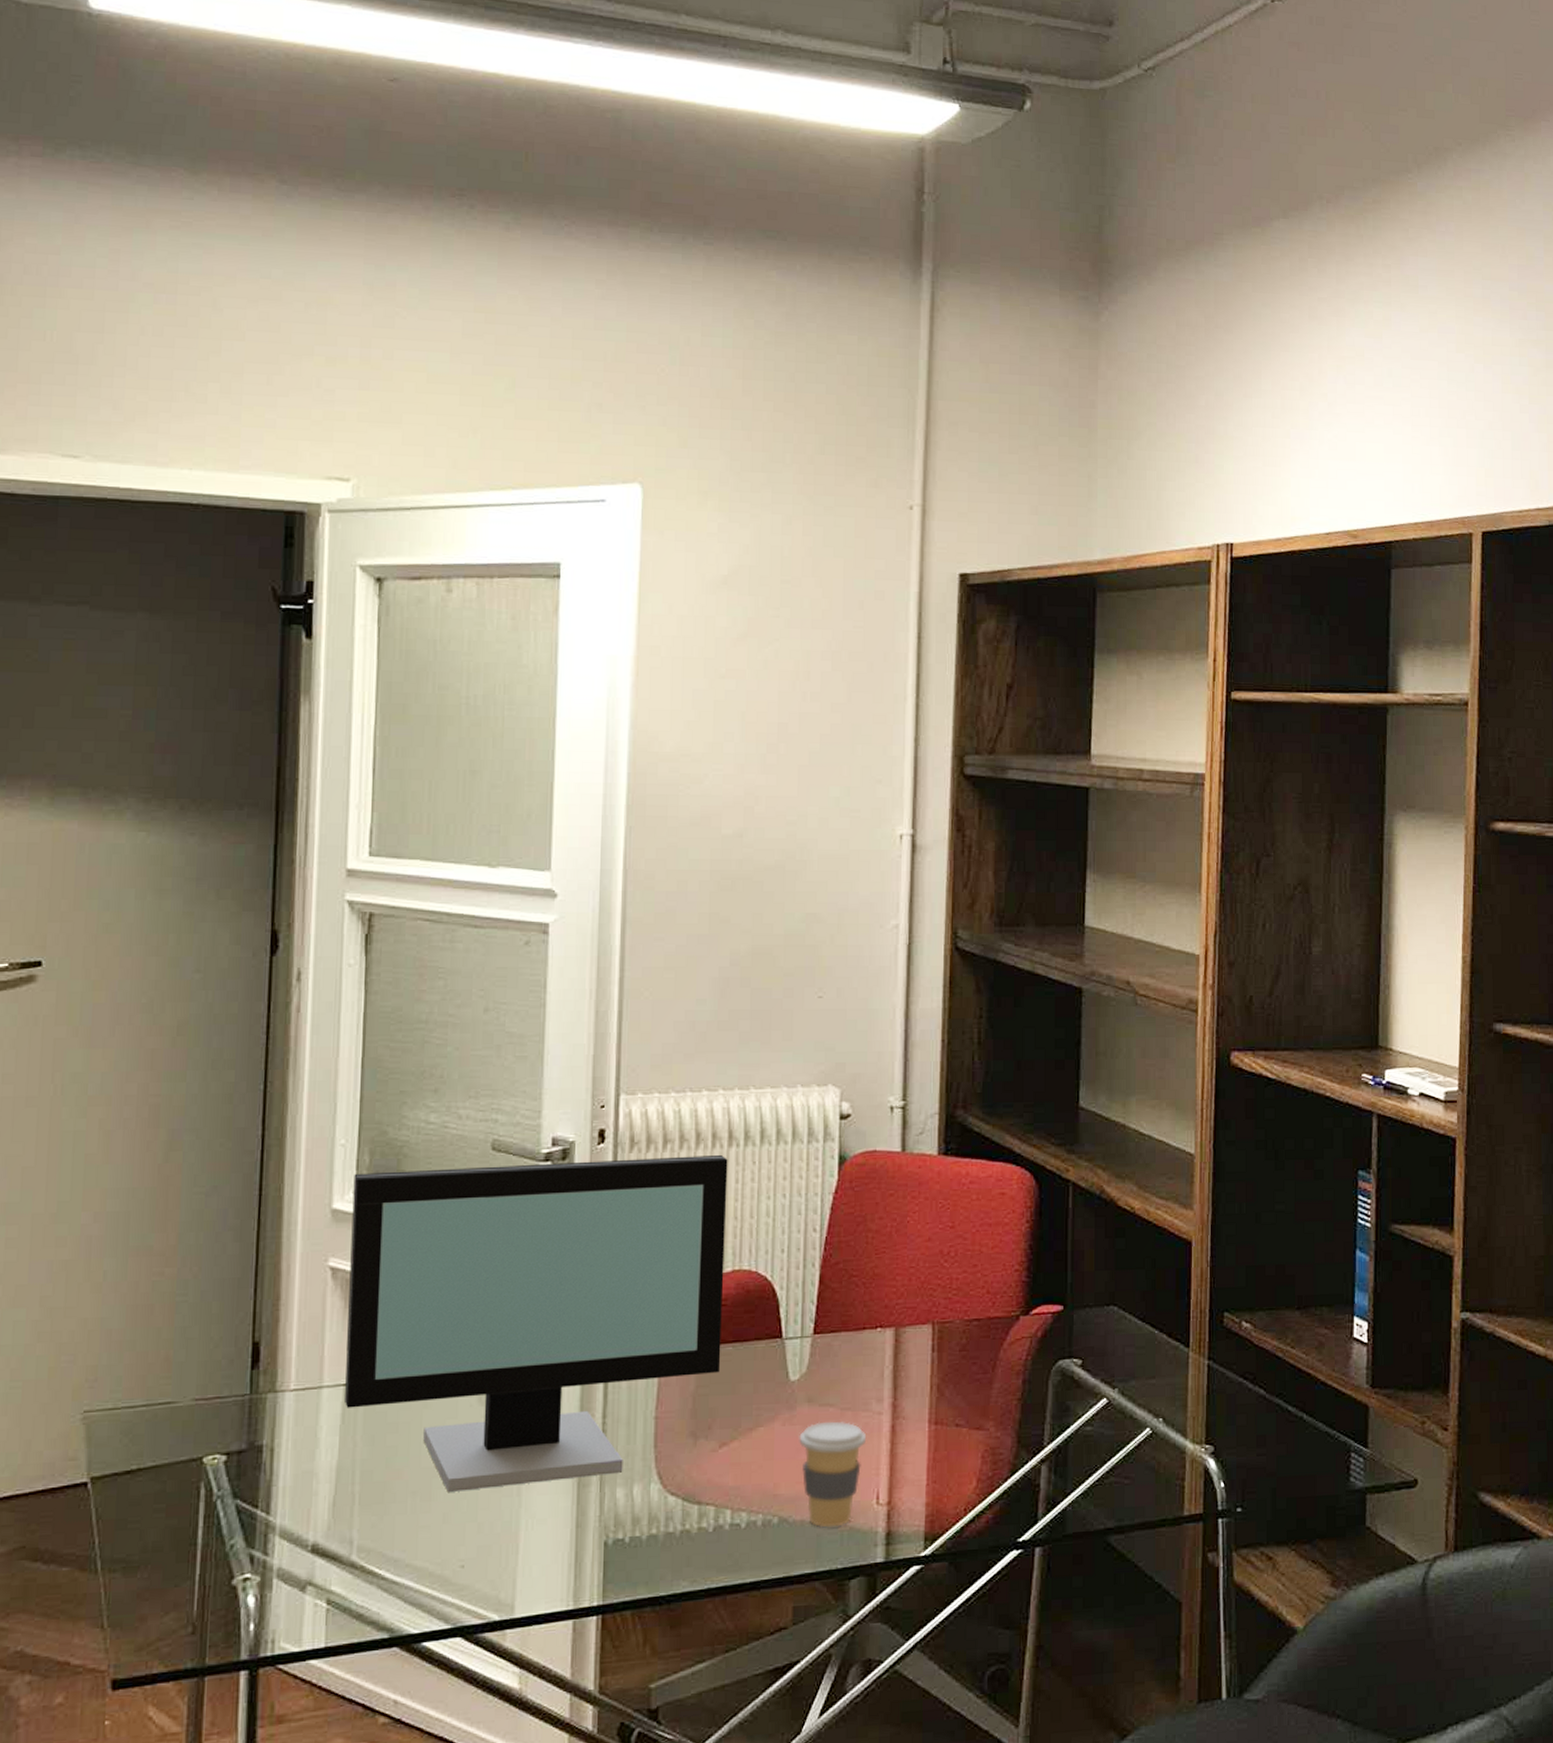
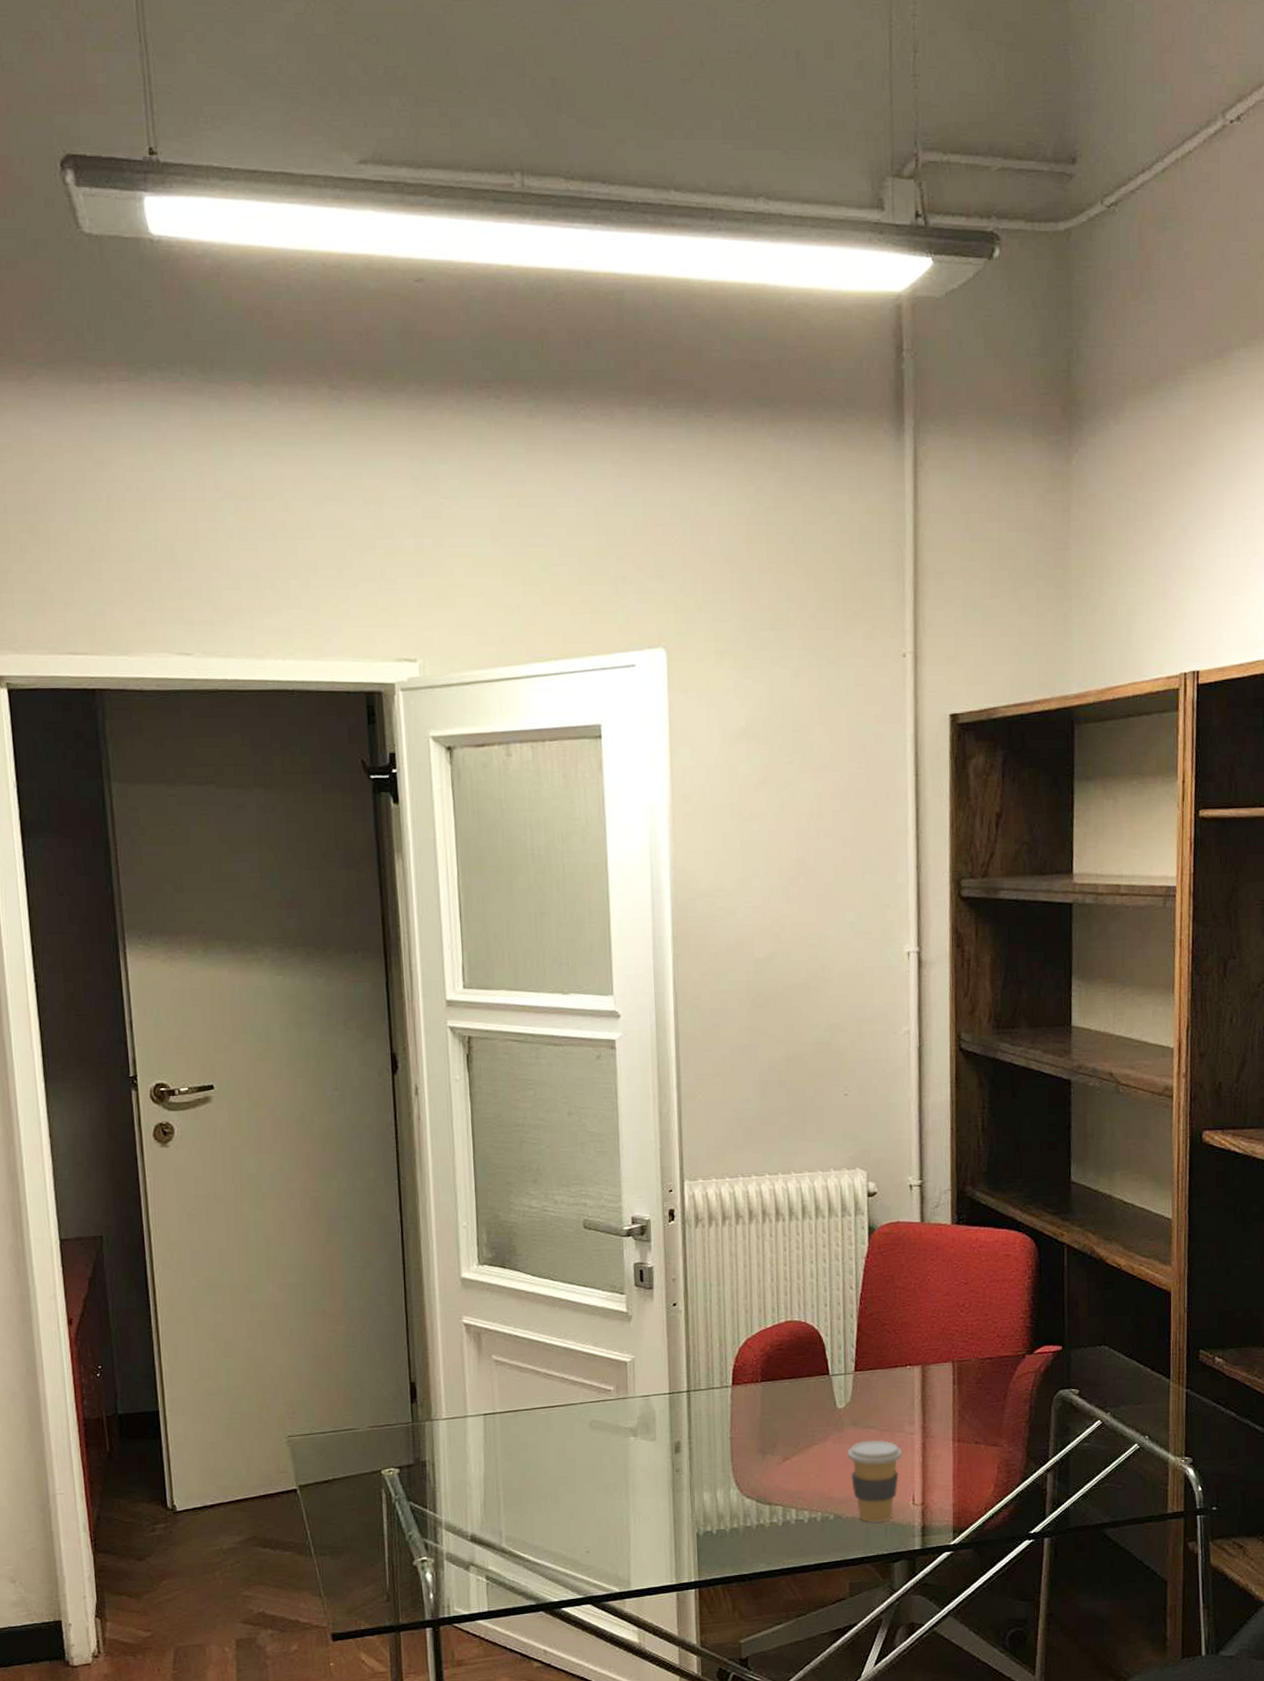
computer monitor: present [345,1154,728,1492] -> none [476,1227,781,1496]

